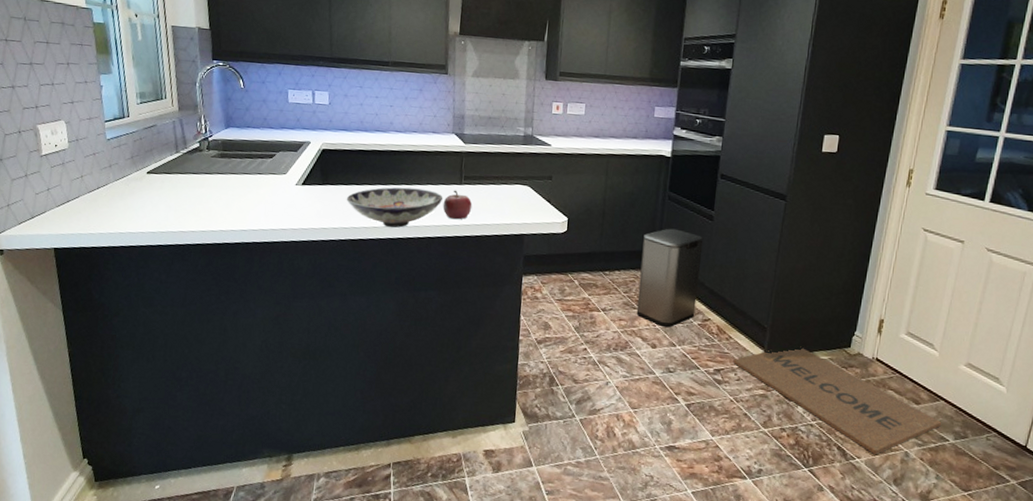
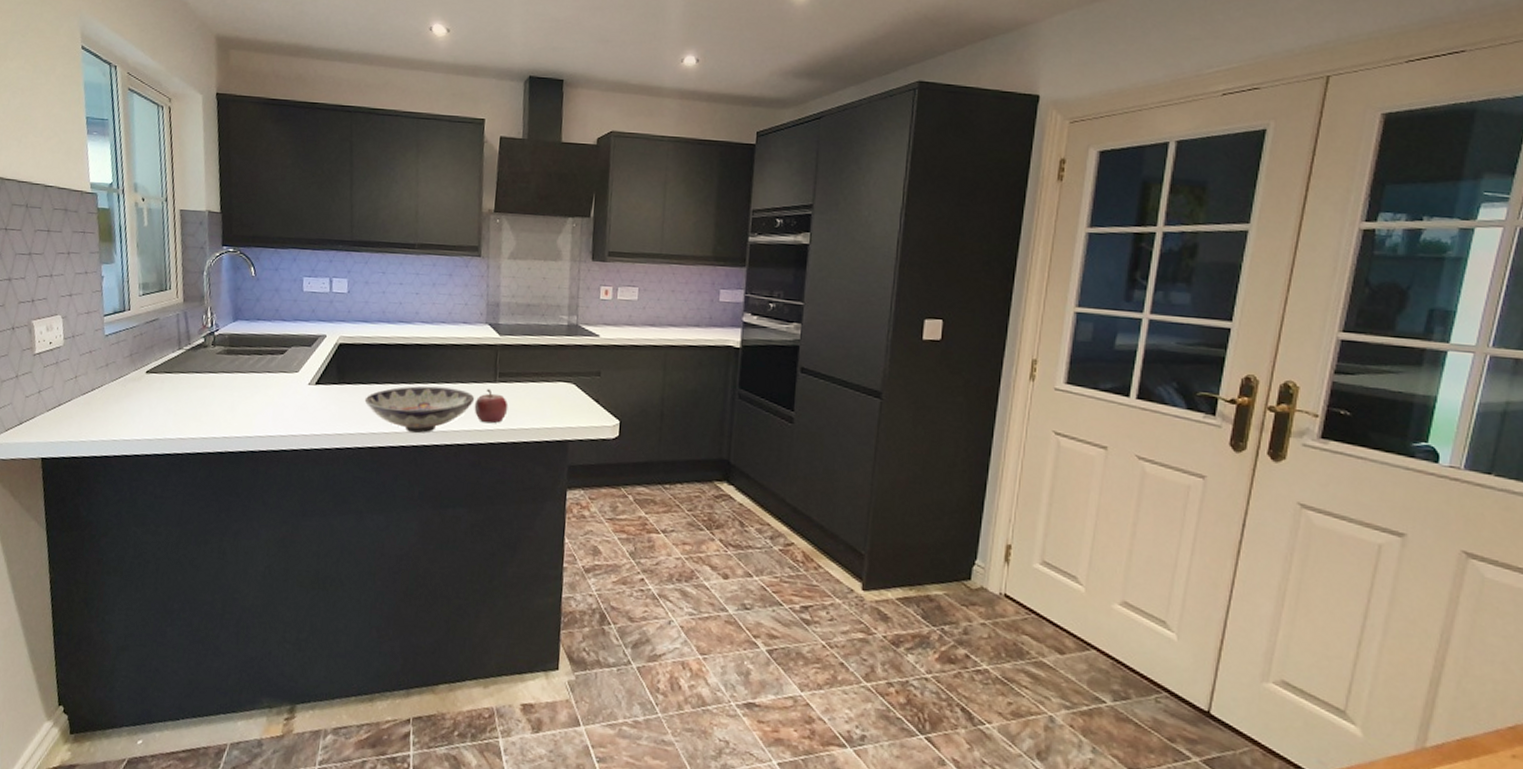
pedal bin: present [636,228,704,328] -> none [703,432,783,554]
doormat: present [733,346,941,455] -> none [824,578,1094,720]

